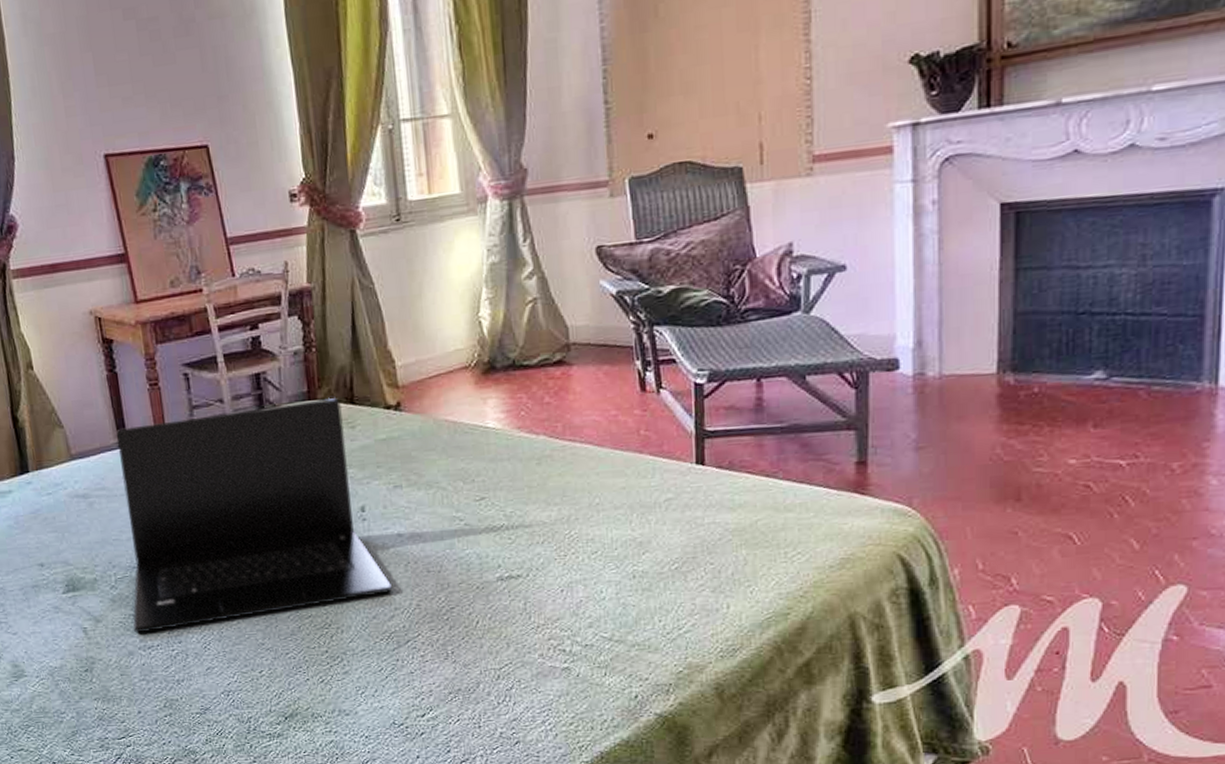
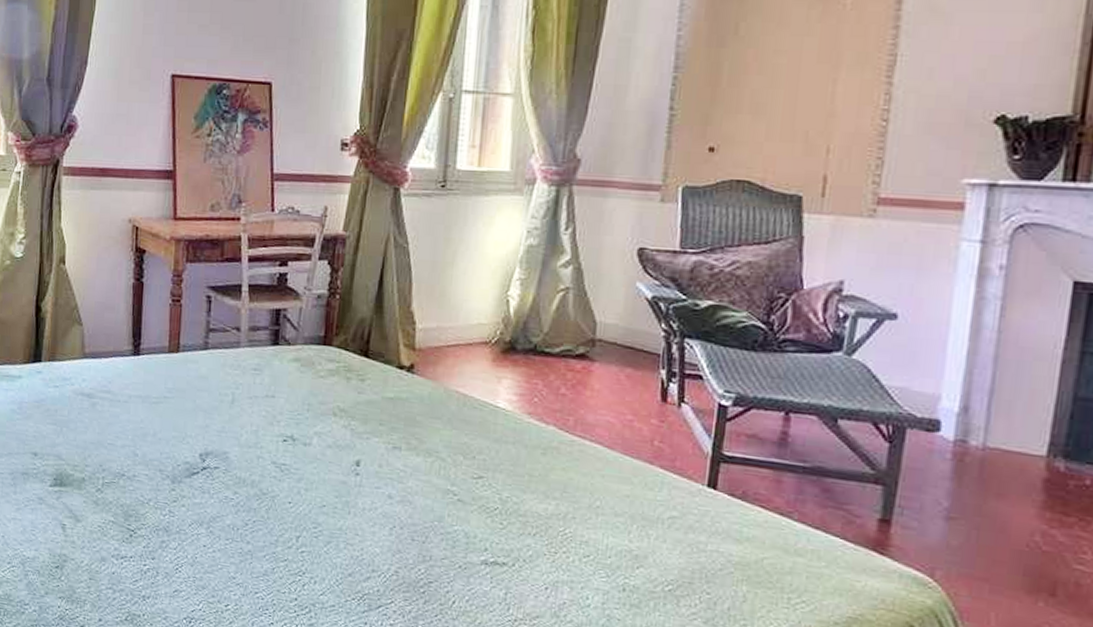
laptop: present [116,397,392,633] -> none [111,336,373,554]

